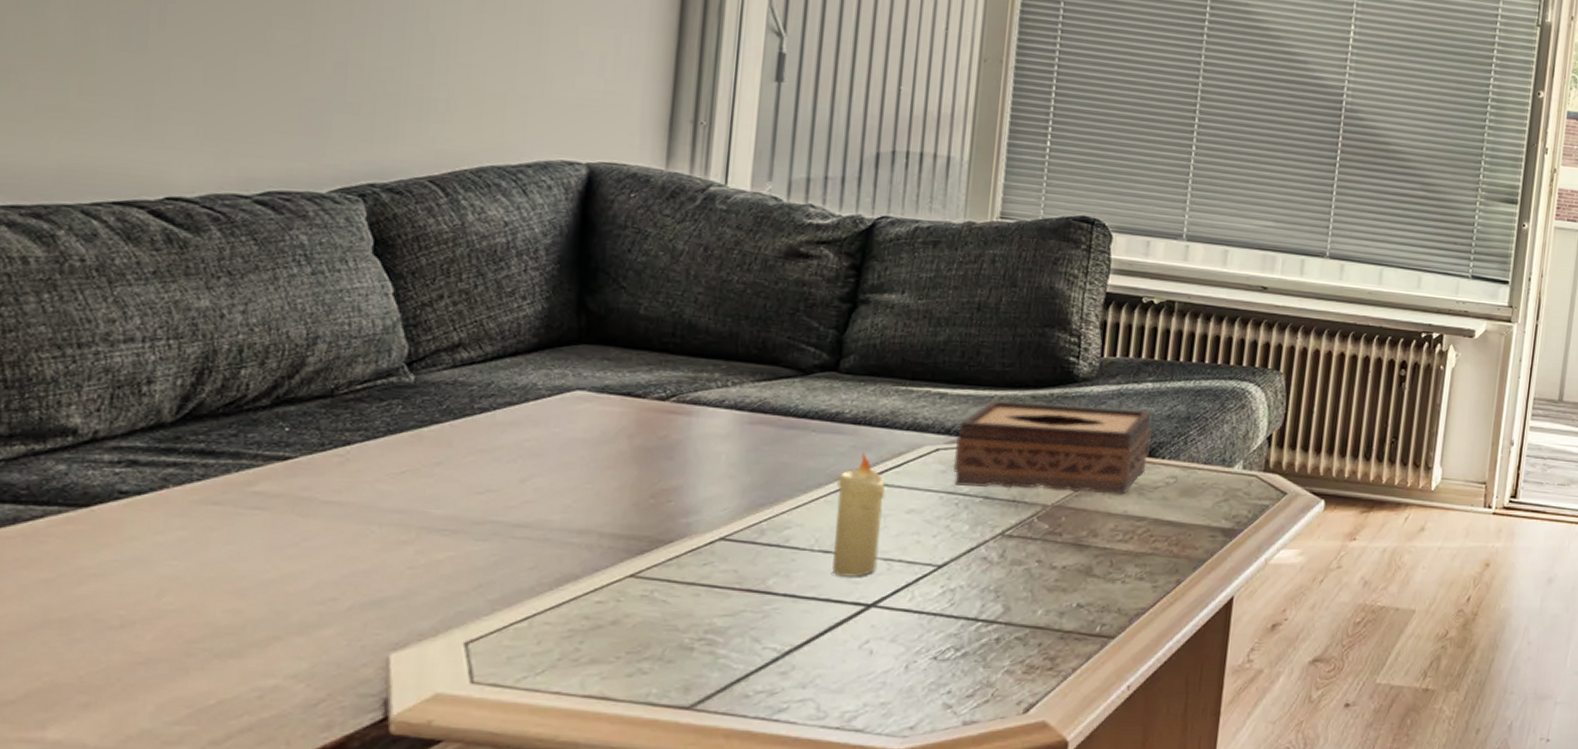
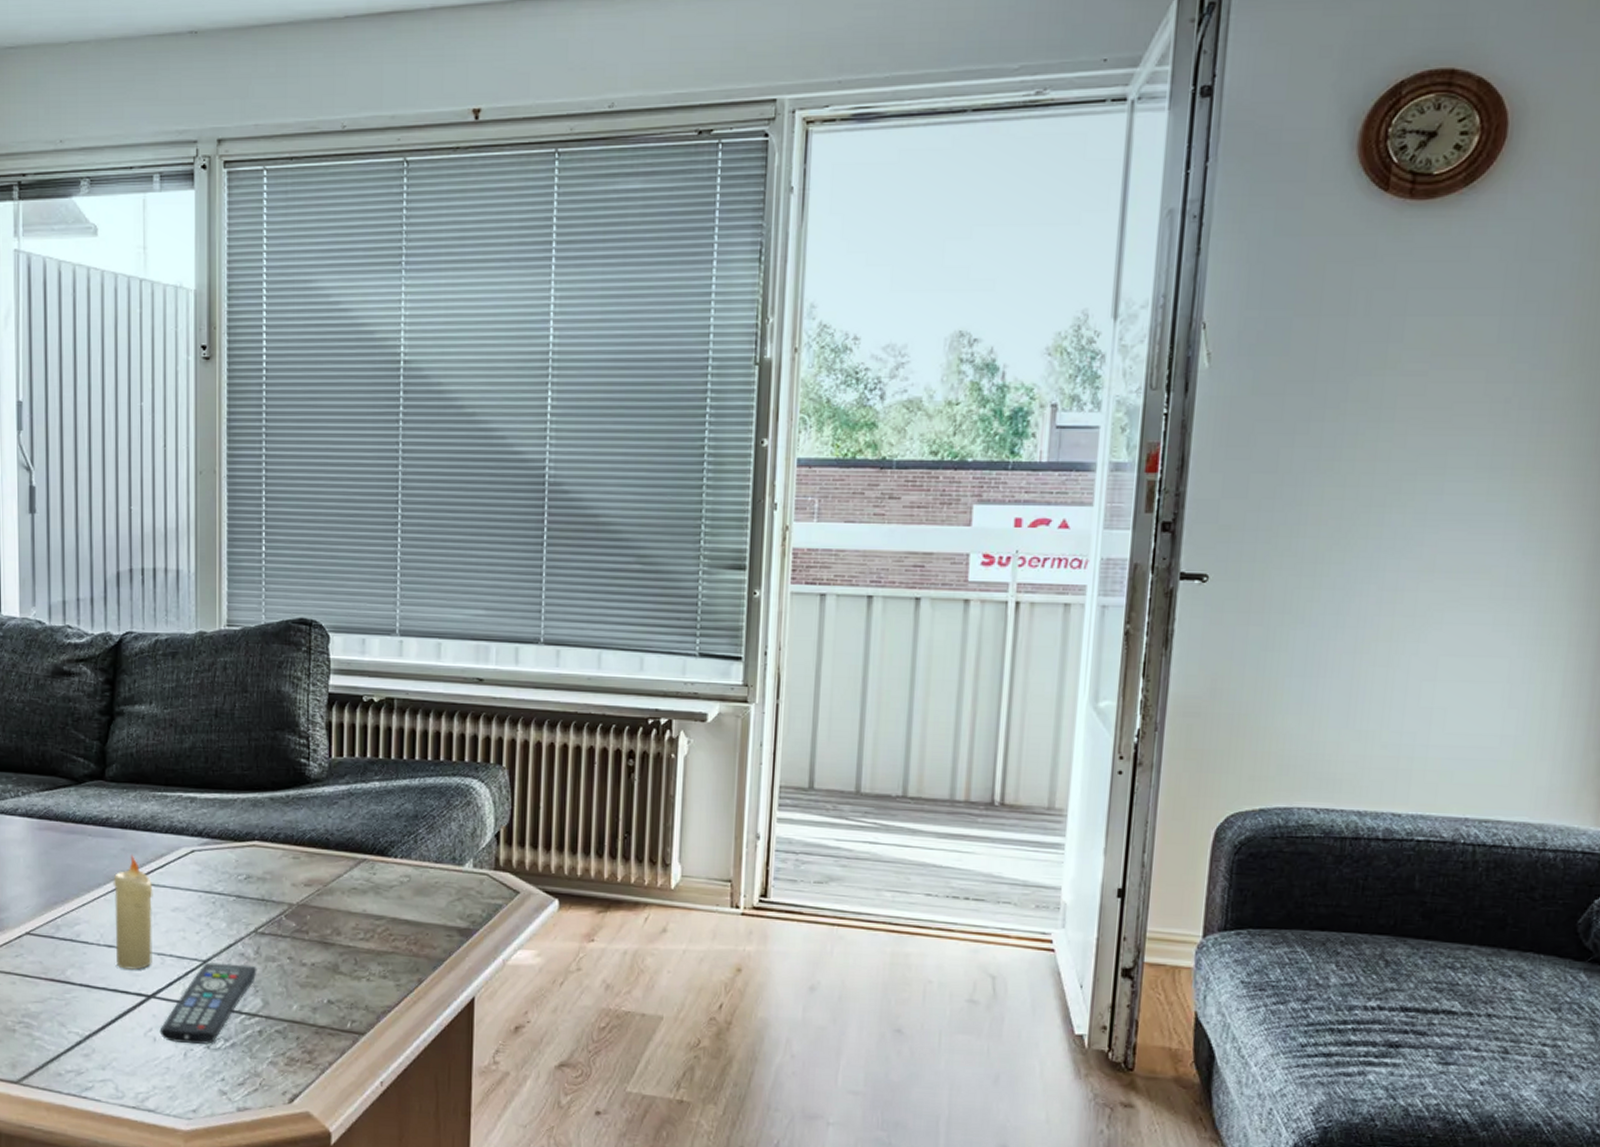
remote control: none [878,567,1001,655] -> present [159,962,257,1044]
tissue box: present [953,400,1152,495] -> none [207,803,382,894]

